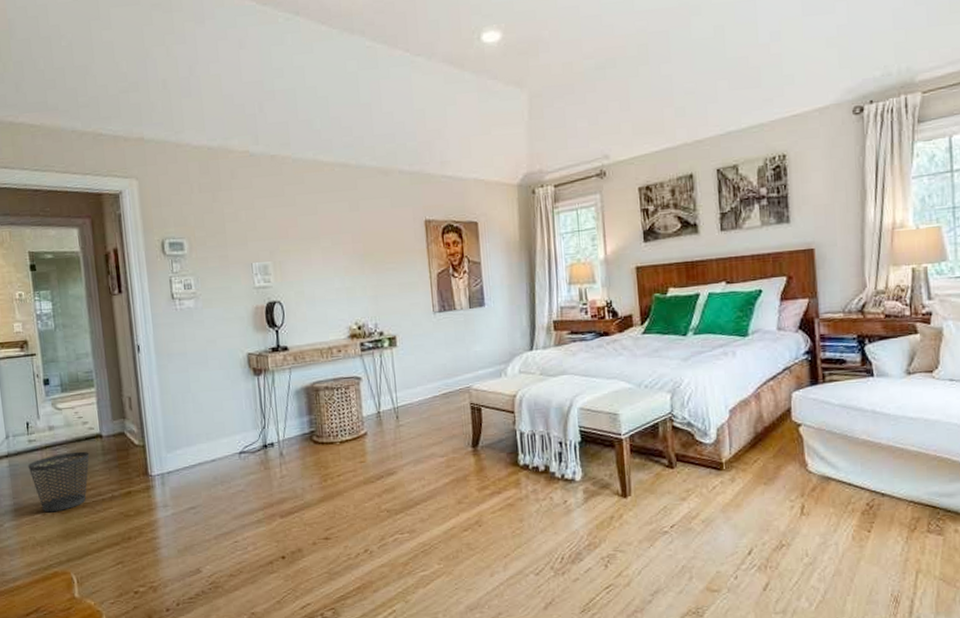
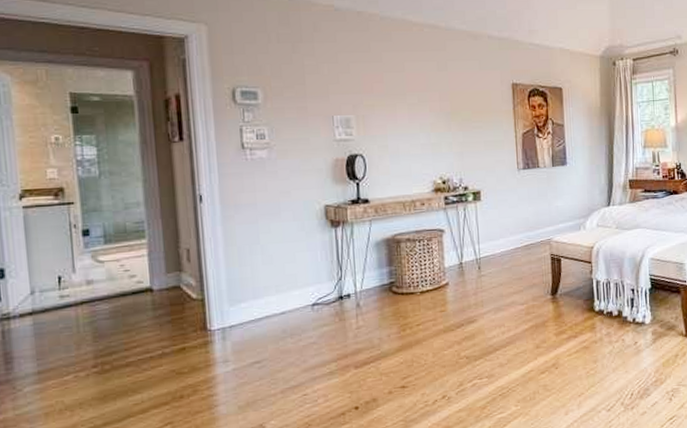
wastebasket: present [27,451,90,513] -> none [57,306,137,374]

